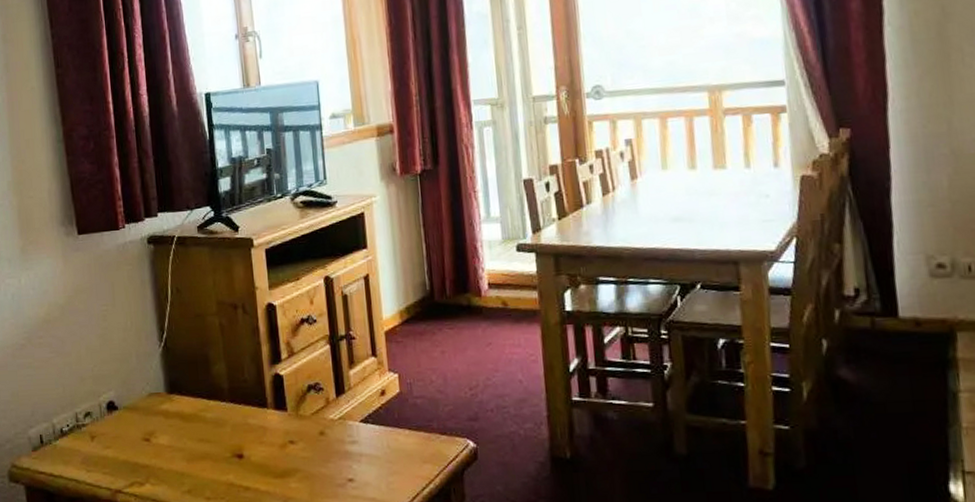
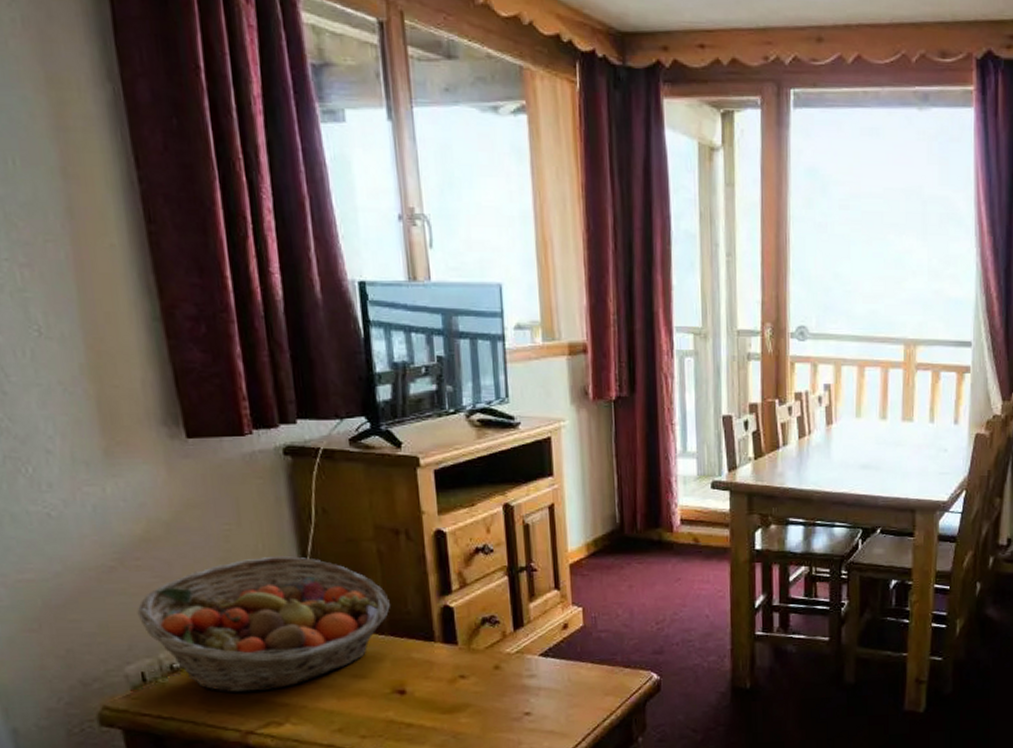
fruit basket: none [38,331,231,455] -> present [137,556,391,693]

